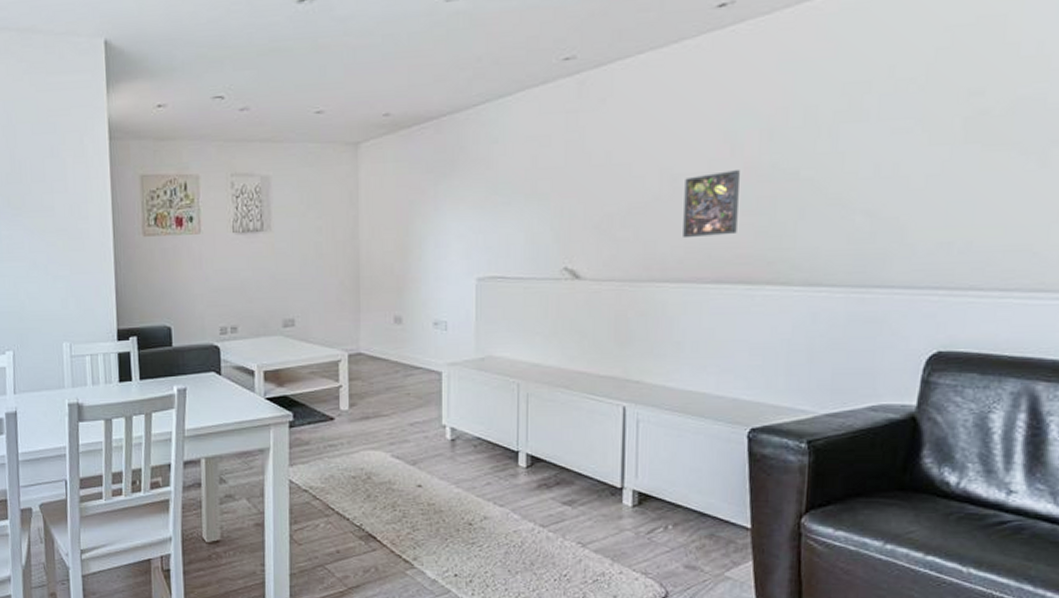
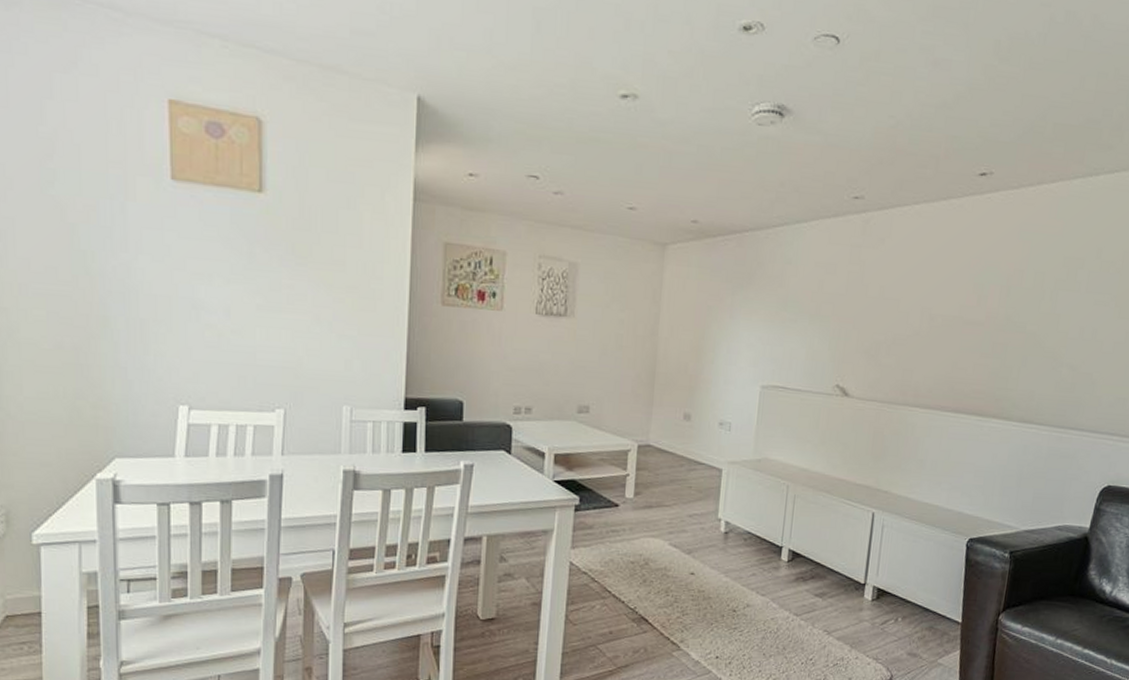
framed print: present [683,170,740,239] -> none [934,317,982,372]

